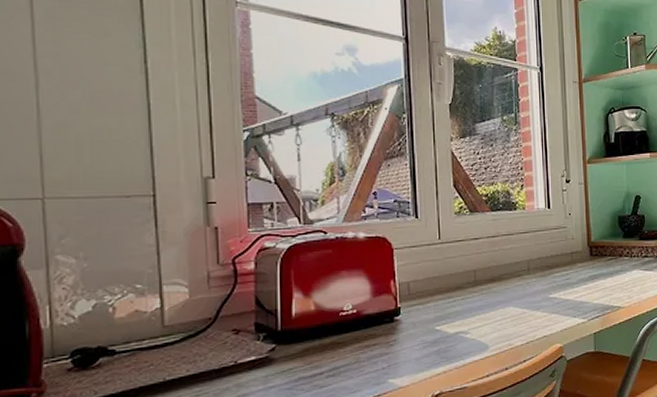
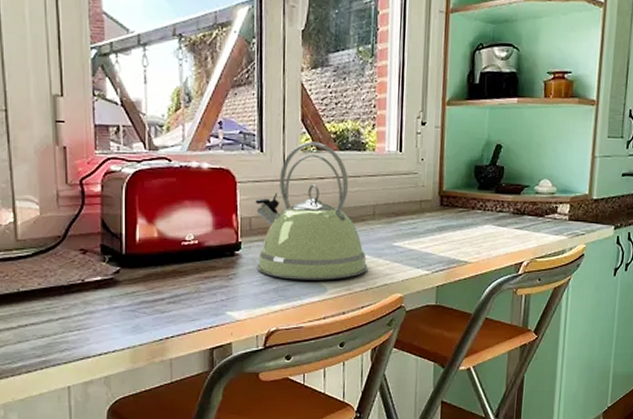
kettle: none [412,204,527,340] -> present [255,141,368,280]

